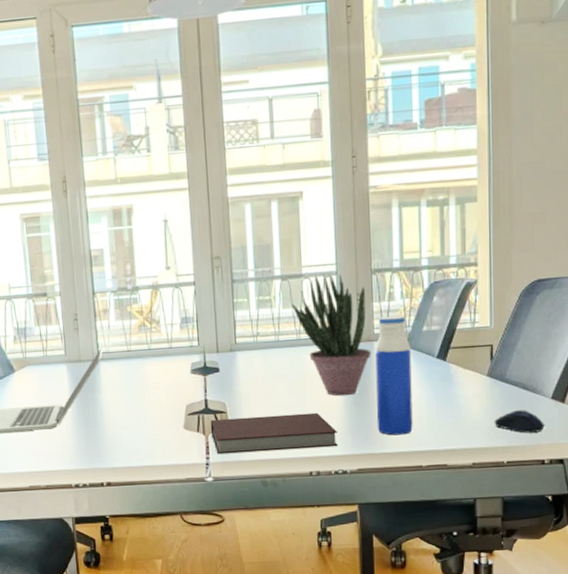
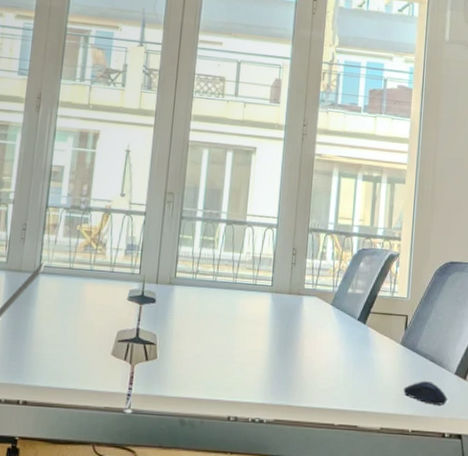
notebook: present [210,412,338,455] -> none [137,349,259,394]
potted plant: present [292,274,371,396] -> none [233,225,301,345]
water bottle: present [375,315,413,436] -> none [296,273,336,391]

